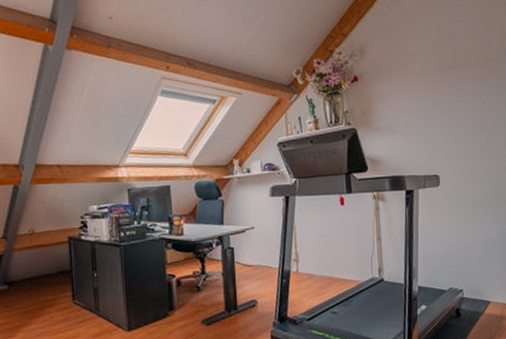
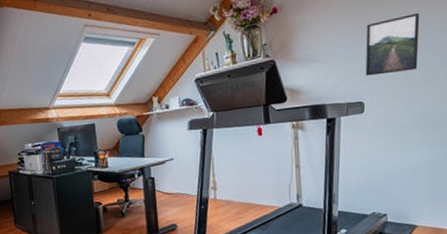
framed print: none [439,91,486,150] -> present [365,12,420,76]

